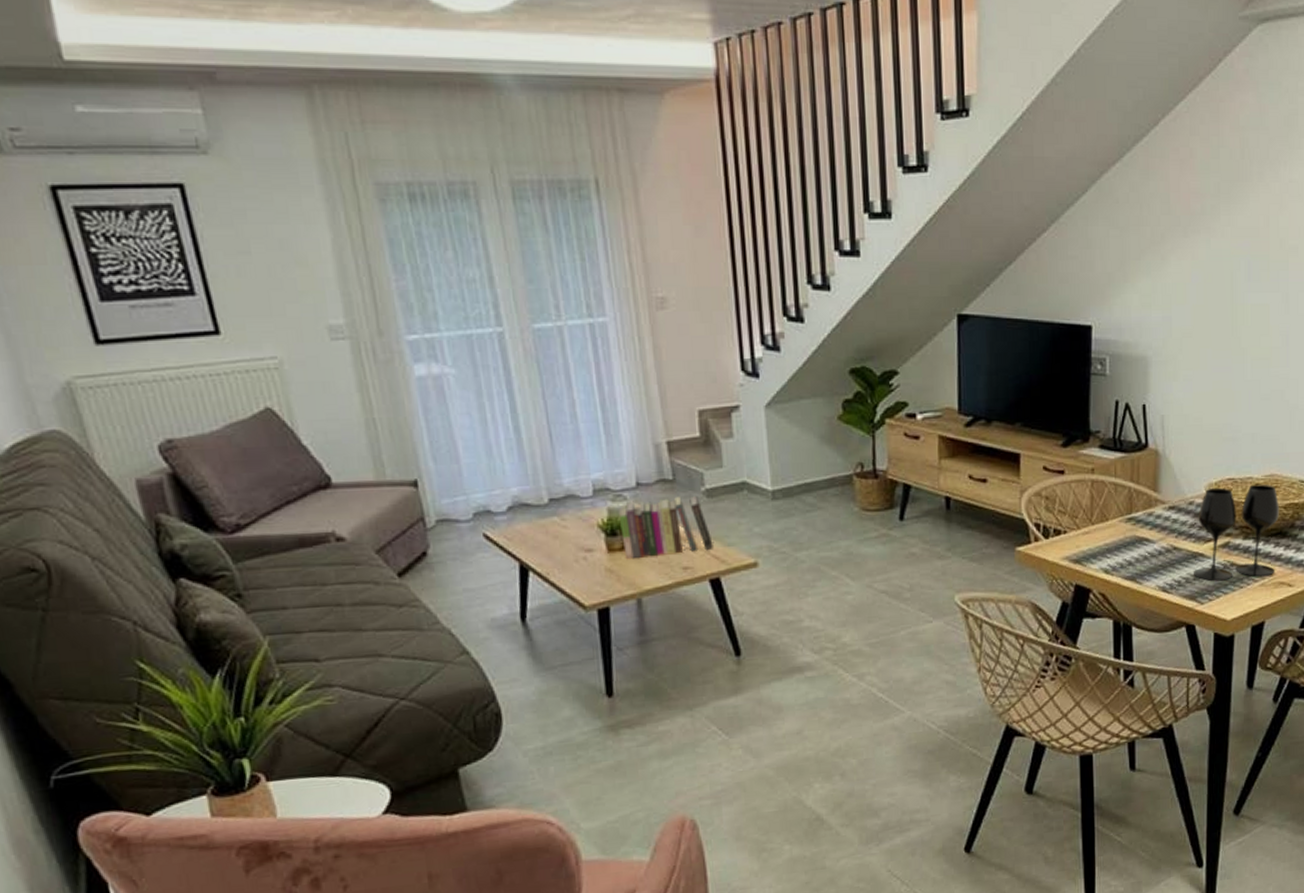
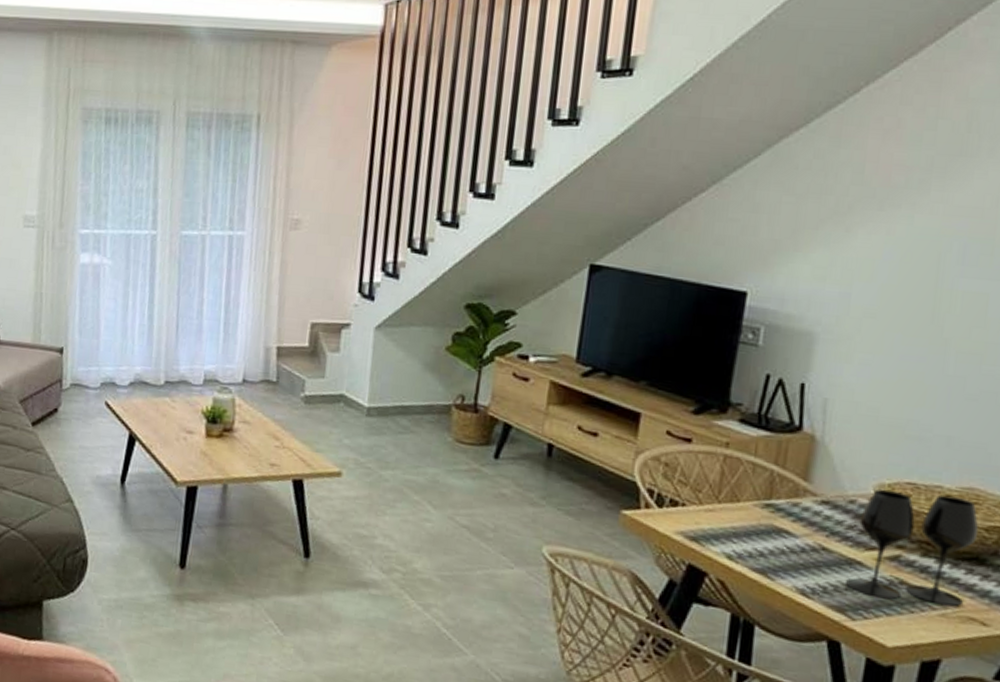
books: present [619,495,713,559] -> none [220,394,303,453]

